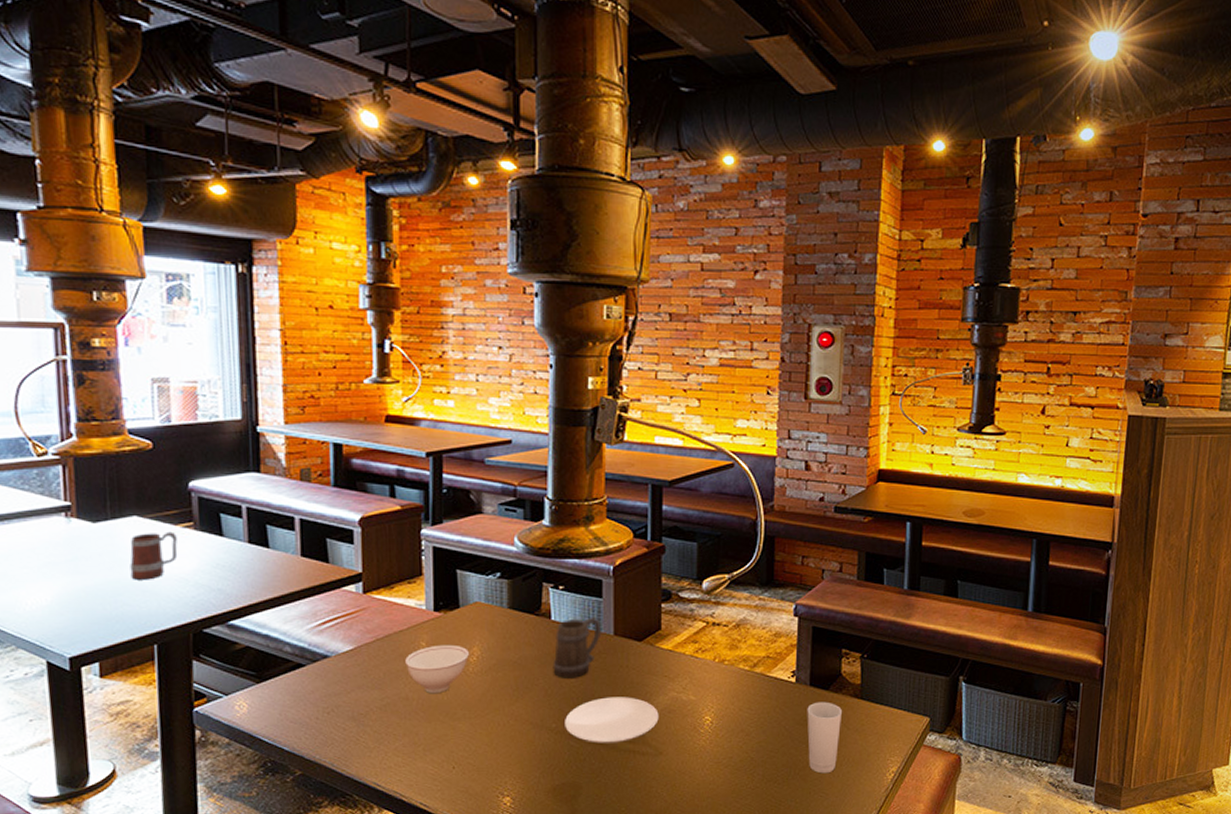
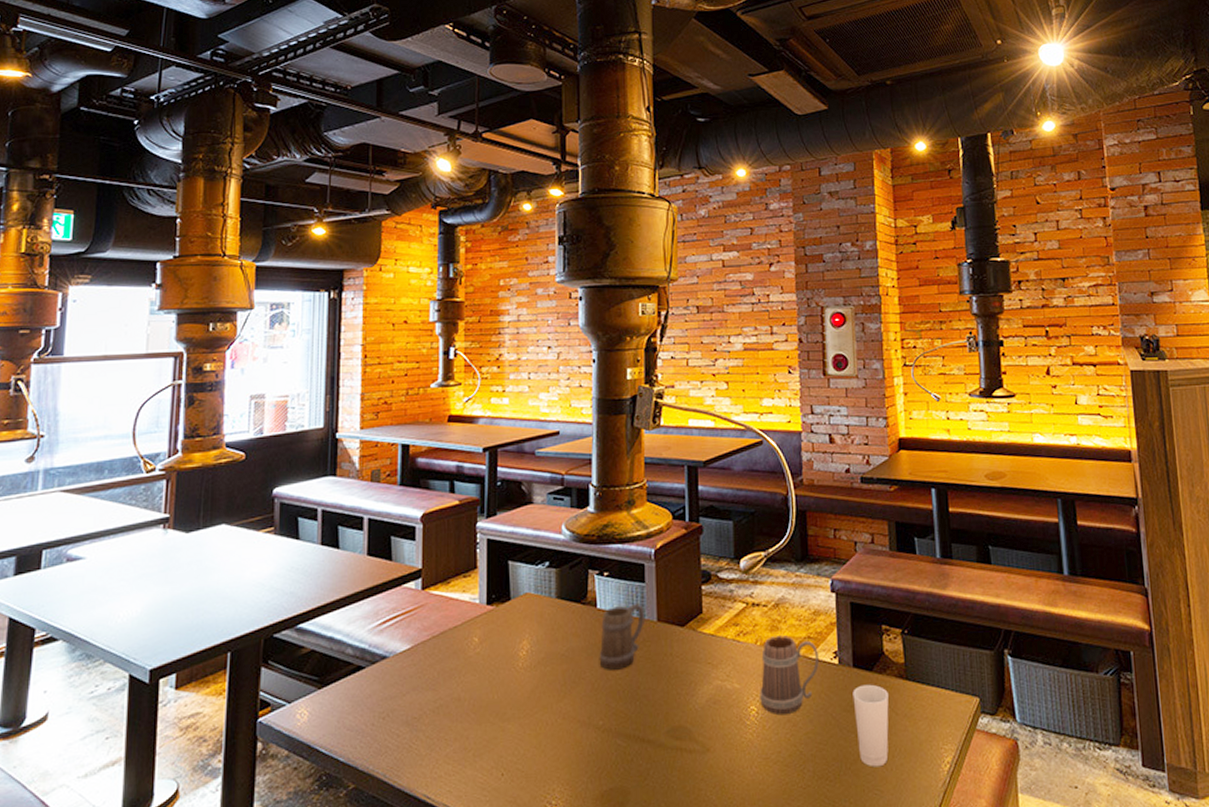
beer mug: present [130,531,178,580] -> none [214,537,258,587]
bowl: present [405,644,469,694] -> none [459,639,519,693]
plate: present [565,697,659,743] -> none [612,687,704,742]
beer mug: none [715,654,776,725] -> present [760,635,819,714]

